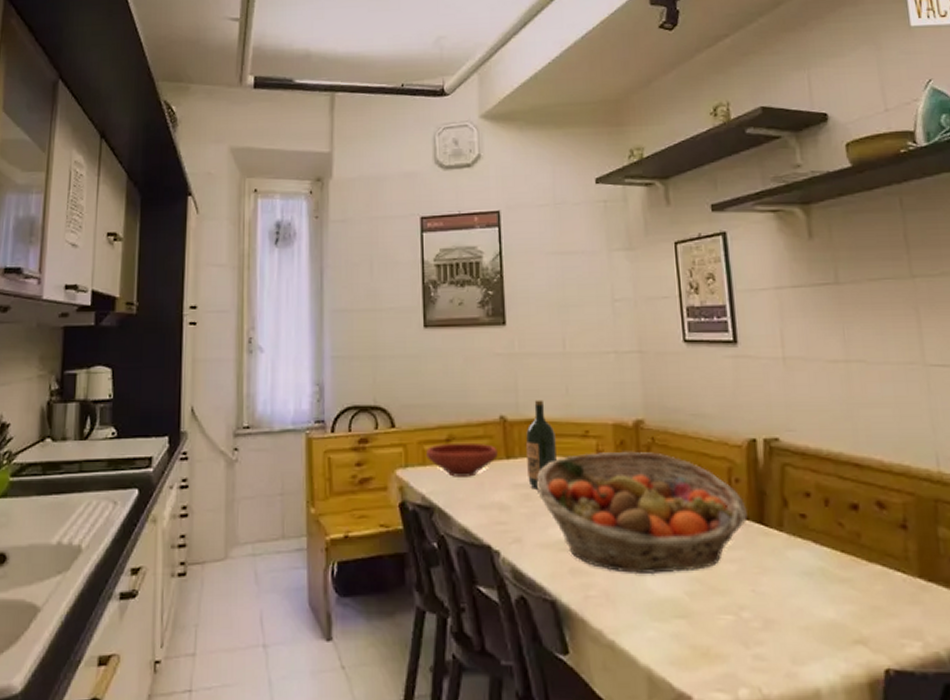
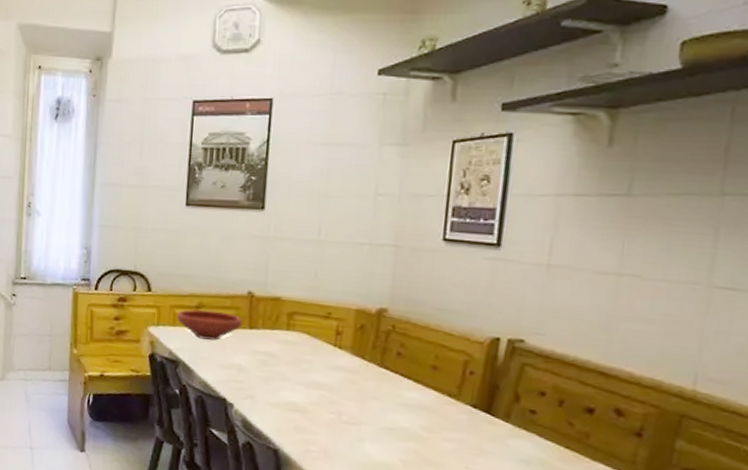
wine bottle: present [526,400,557,490] -> none [267,280,299,358]
fruit basket: present [537,451,748,575] -> none [275,332,476,444]

